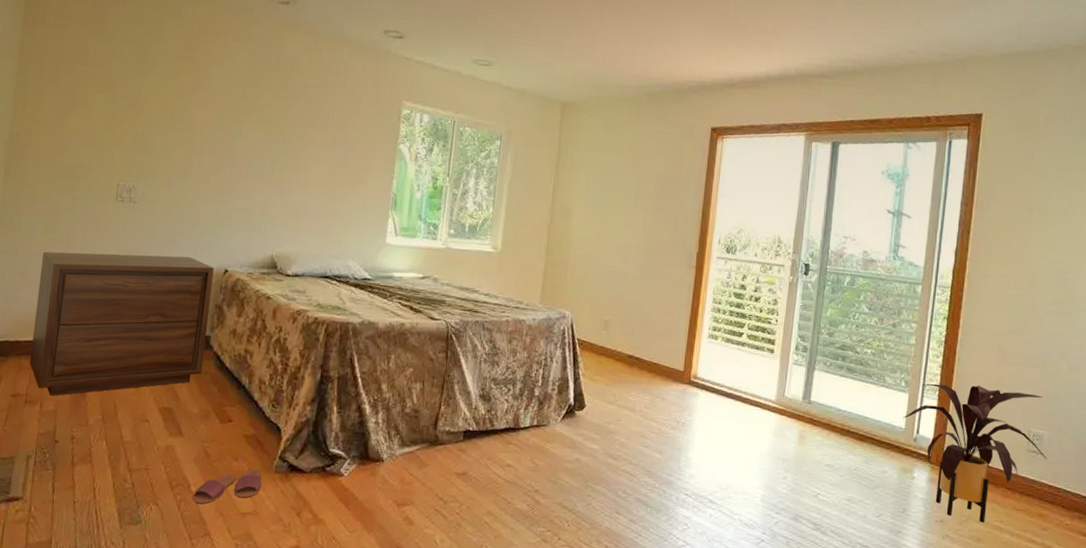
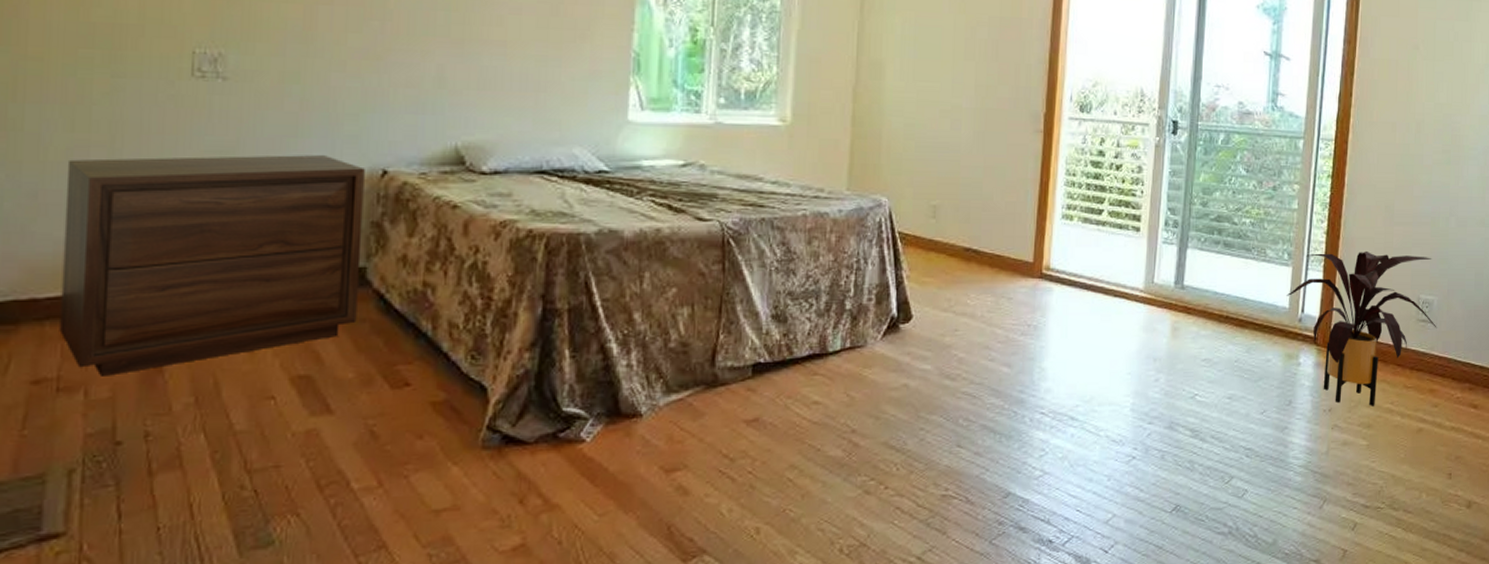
slippers: present [192,468,262,504] -> none [355,446,462,506]

